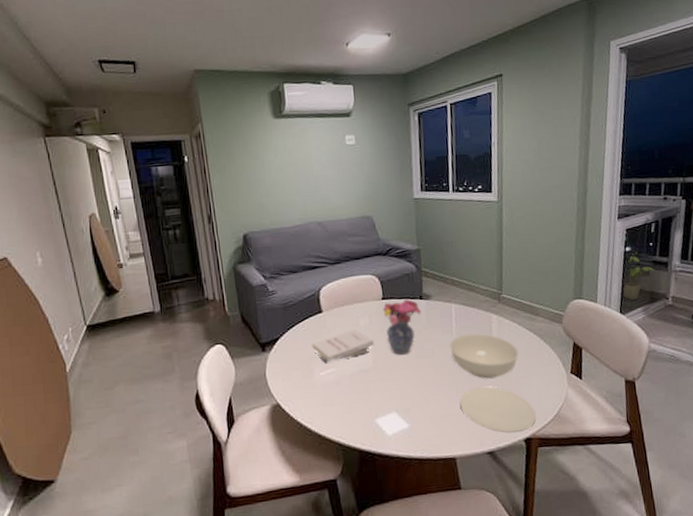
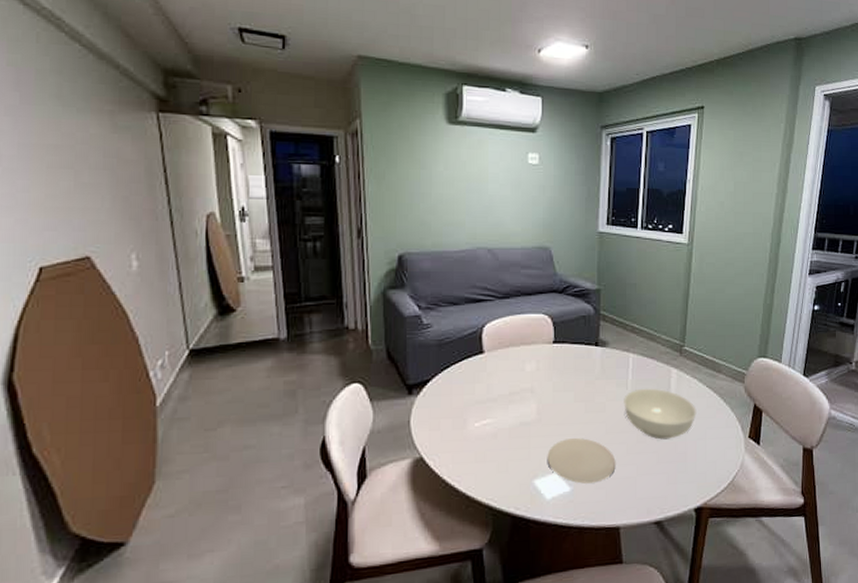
books: present [312,328,375,363] -> none [468,374,540,412]
flower arrangement: present [382,299,422,355] -> none [553,345,596,407]
plate: none [385,381,448,421] -> present [547,438,616,484]
plate: present [459,386,536,433] -> none [629,448,709,501]
house plant: present [622,252,655,300] -> none [808,312,841,362]

